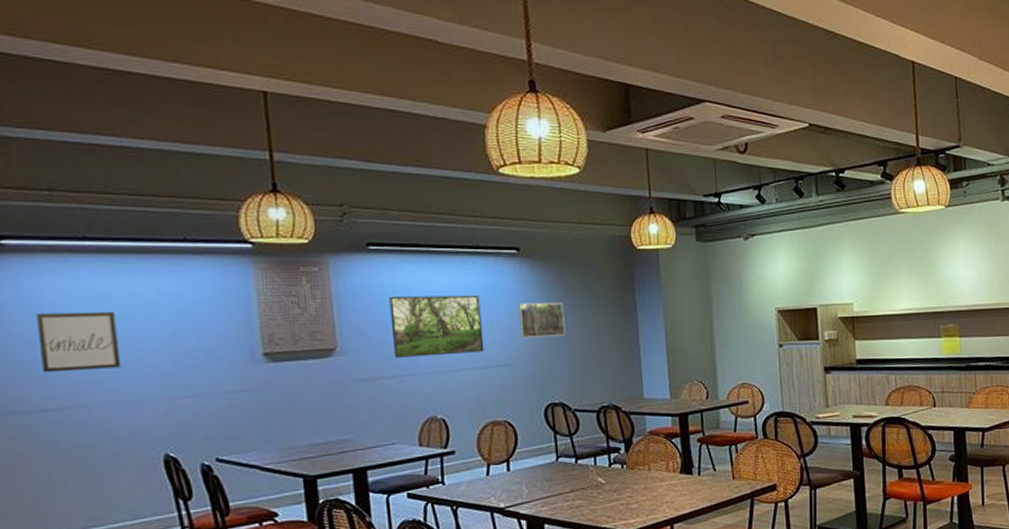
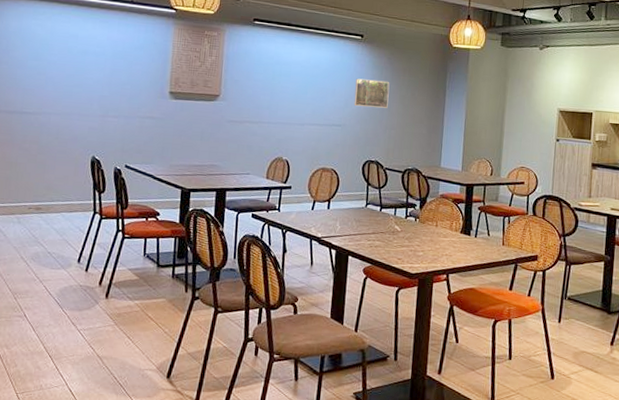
wall art: present [36,311,121,373] -> none [25,43,78,89]
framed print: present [389,294,485,358] -> none [260,61,328,113]

